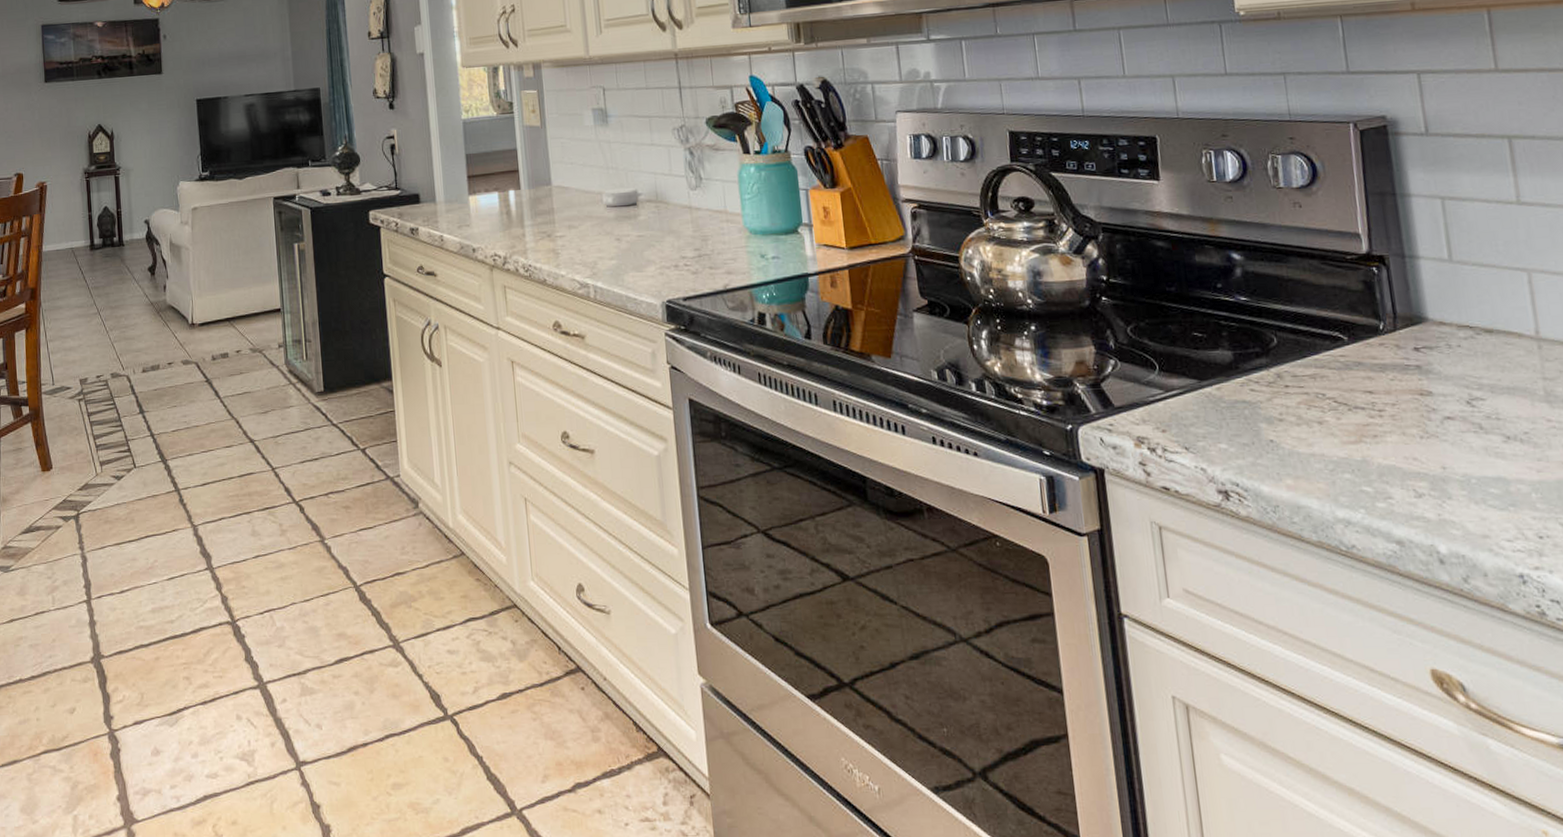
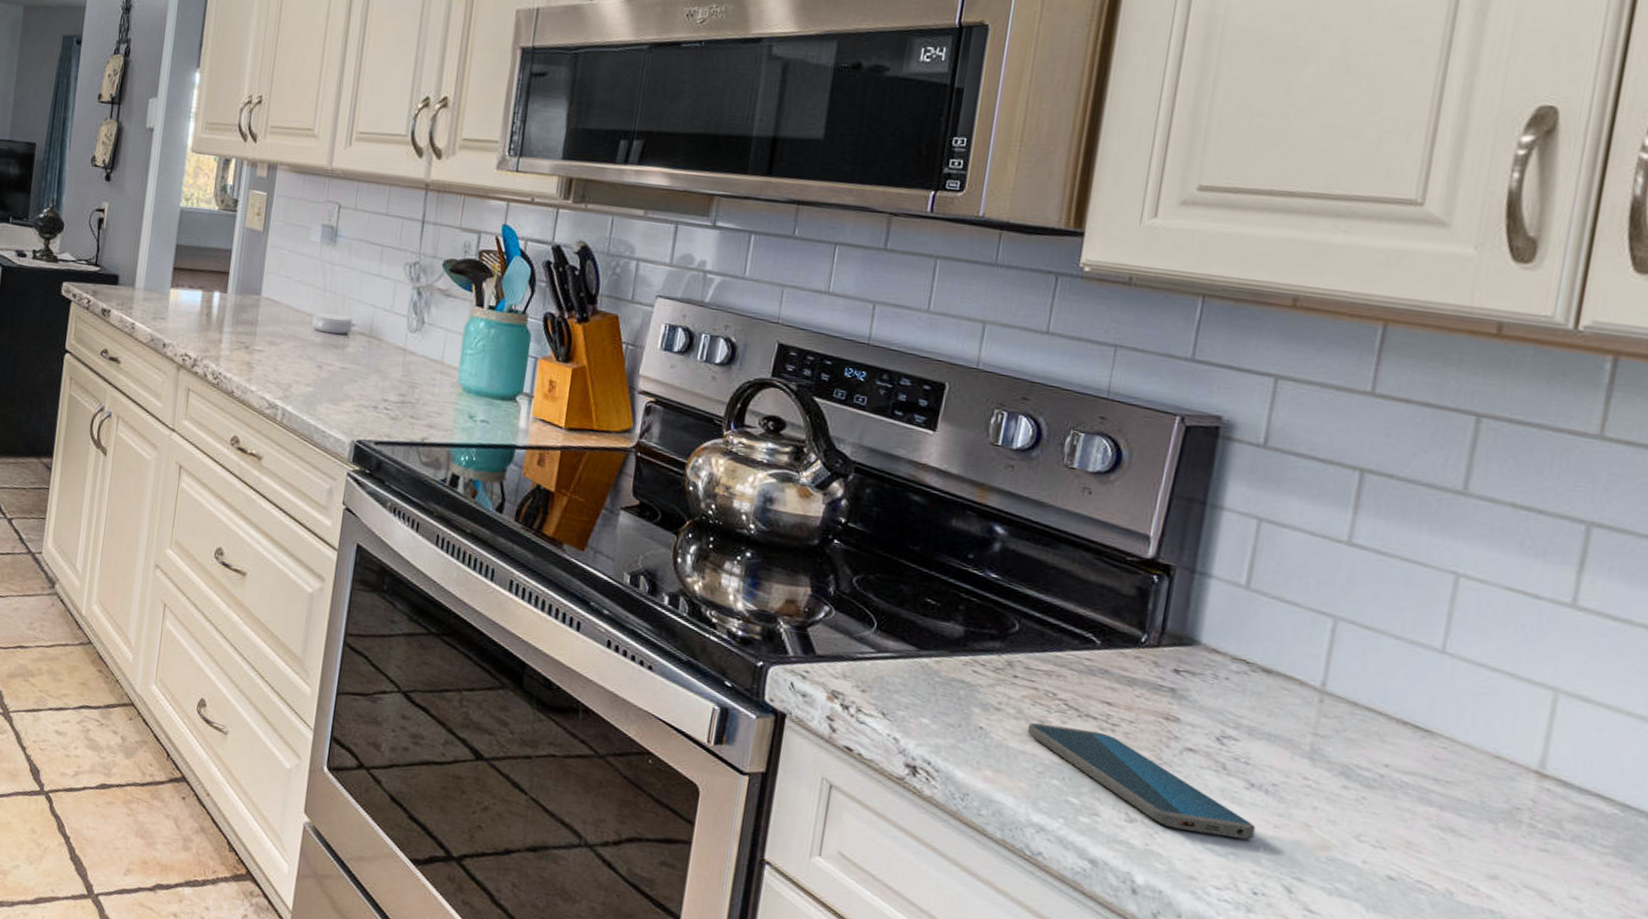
smartphone: none [1309,420,1524,494] -> present [1027,722,1256,840]

